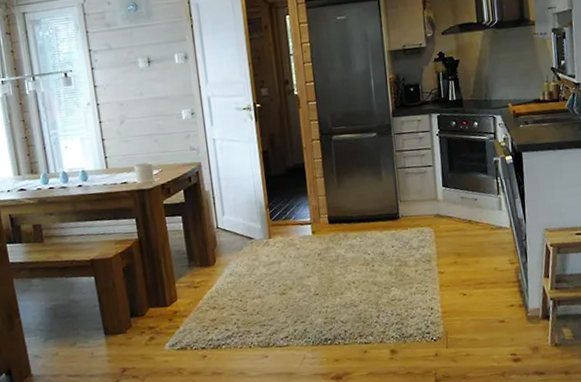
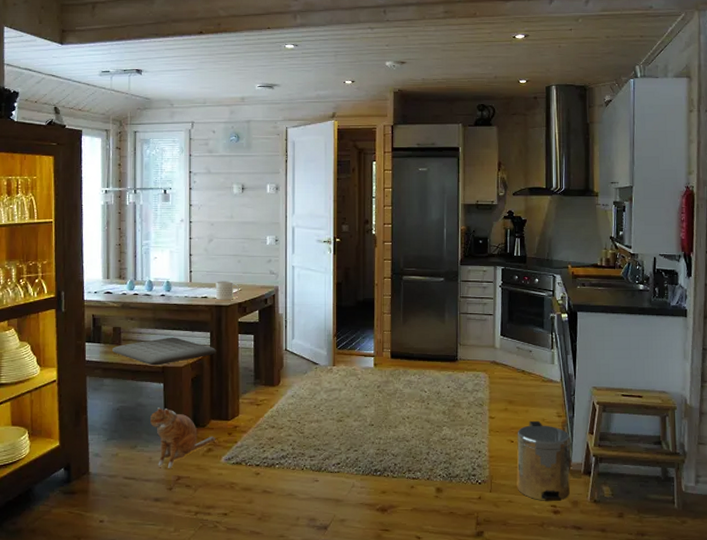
cushion: none [35,228,145,260] -> present [112,337,217,366]
cat: none [86,301,157,363] -> present [150,407,216,469]
trash can: none [469,270,530,351] -> present [516,420,571,501]

